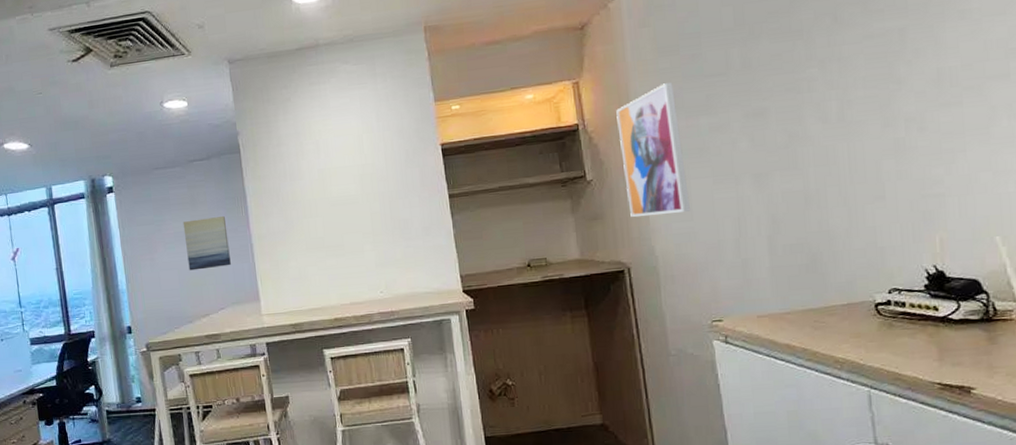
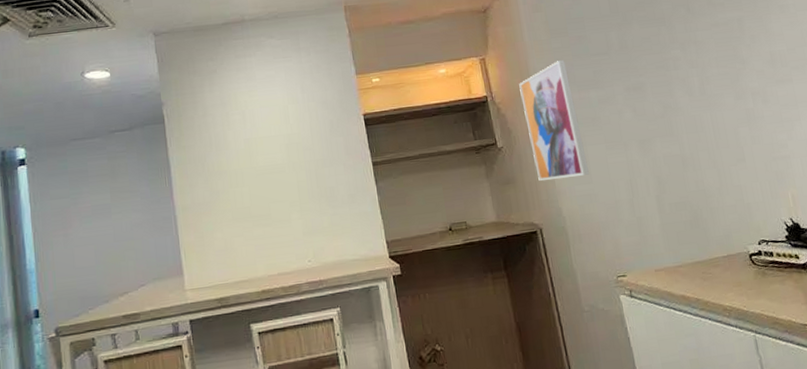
wall art: present [183,216,231,271] -> none [101,188,153,246]

